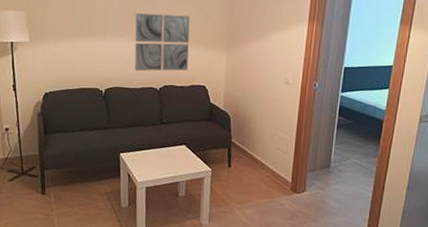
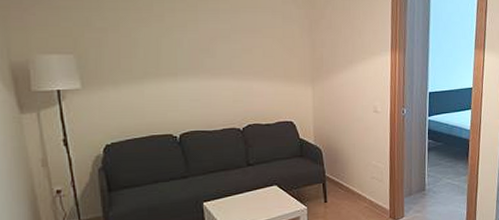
wall art: present [134,12,190,72] -> none [208,49,273,112]

